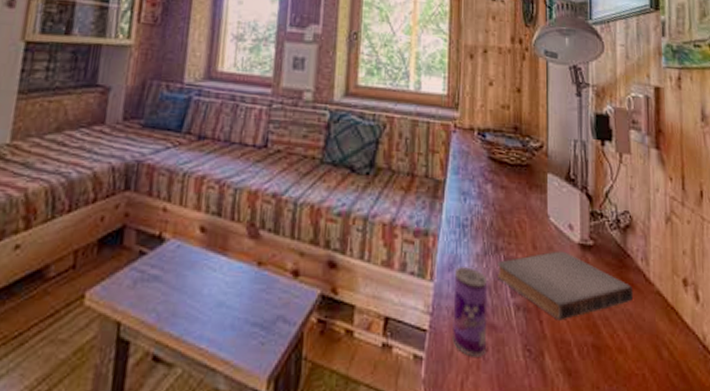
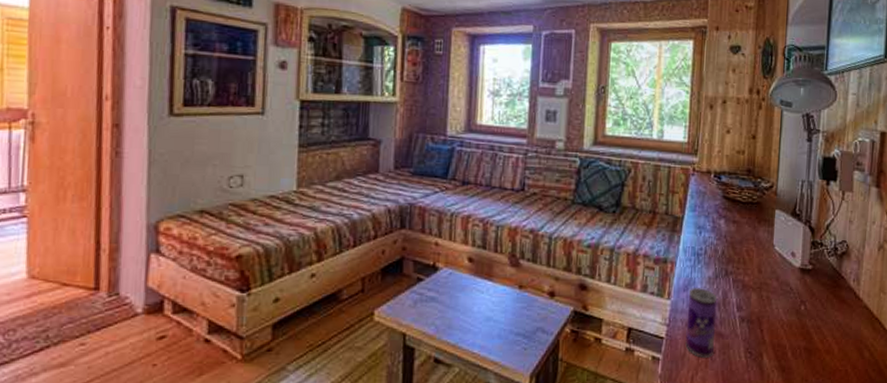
book: present [496,251,634,321] -> none [725,274,844,329]

